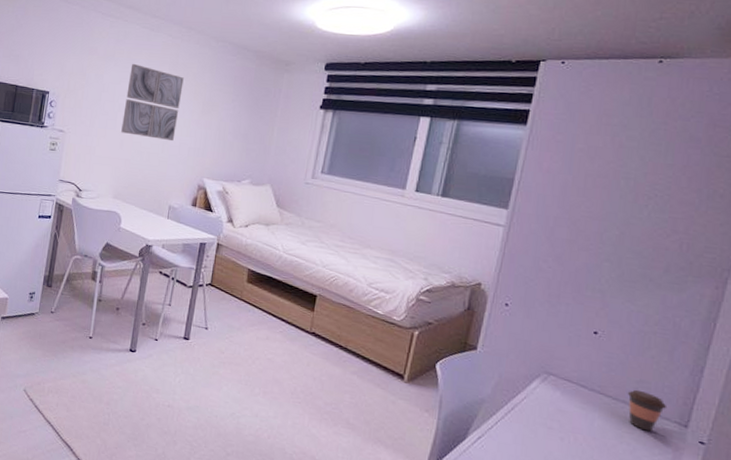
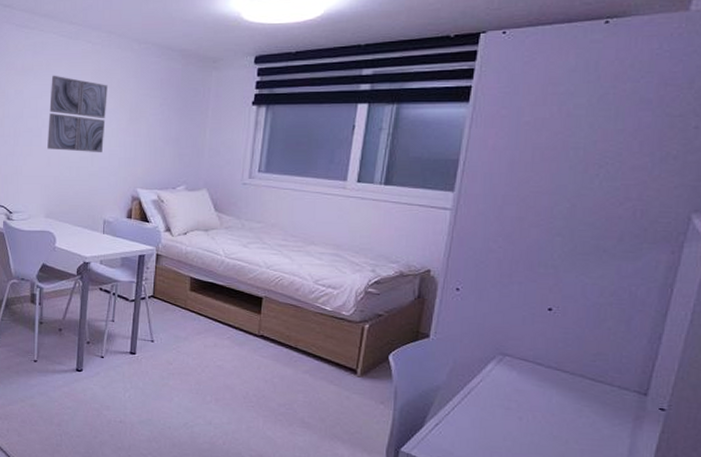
coffee cup: present [627,389,668,432] -> none [584,362,626,403]

